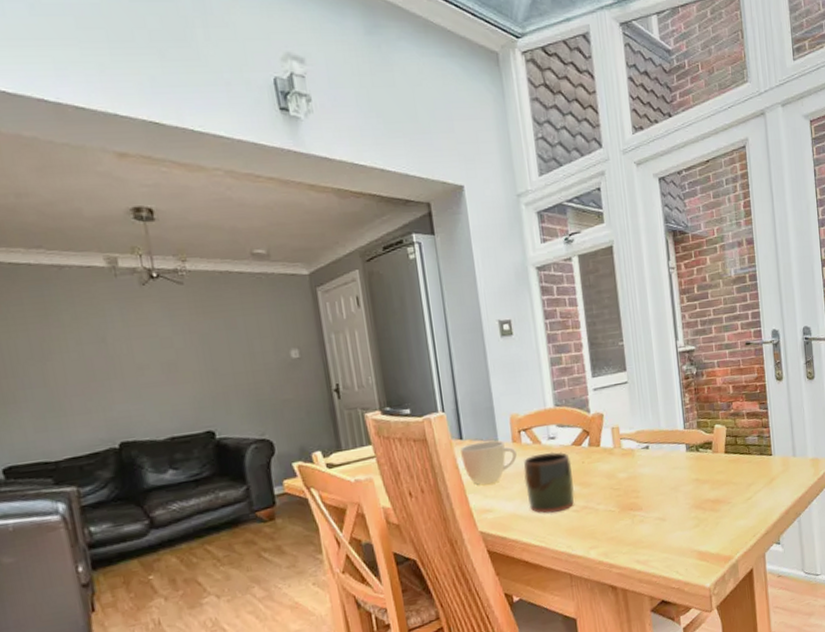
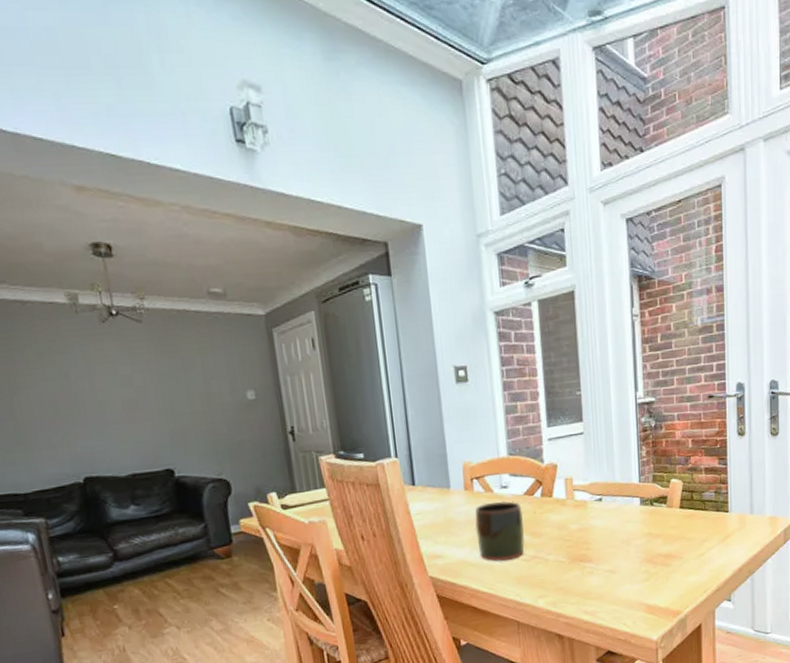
cup: present [460,440,517,486] -> none [413,487,468,532]

